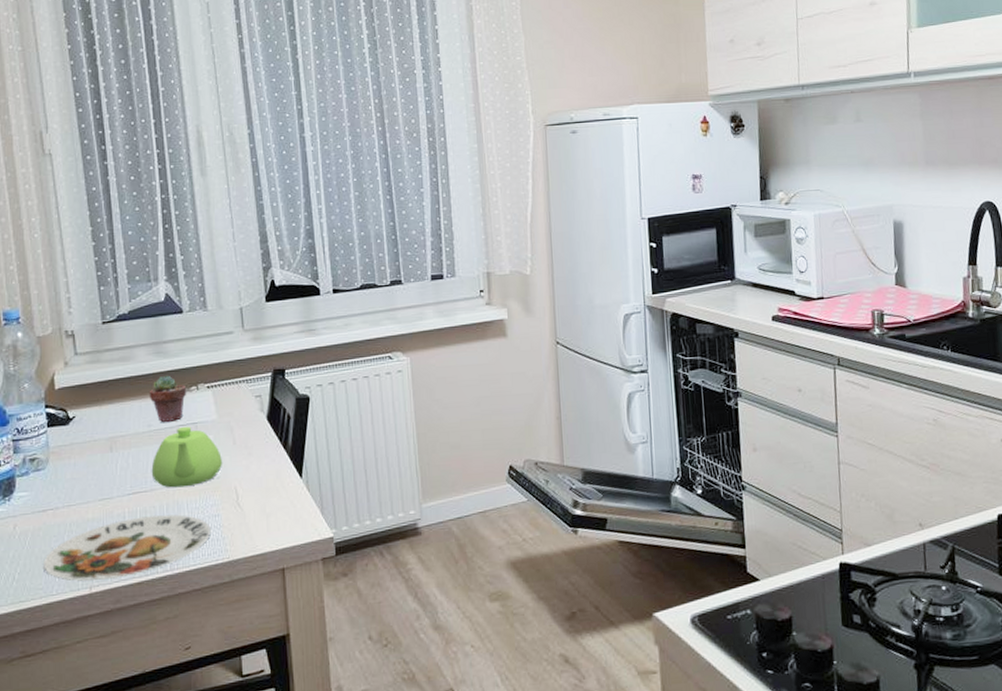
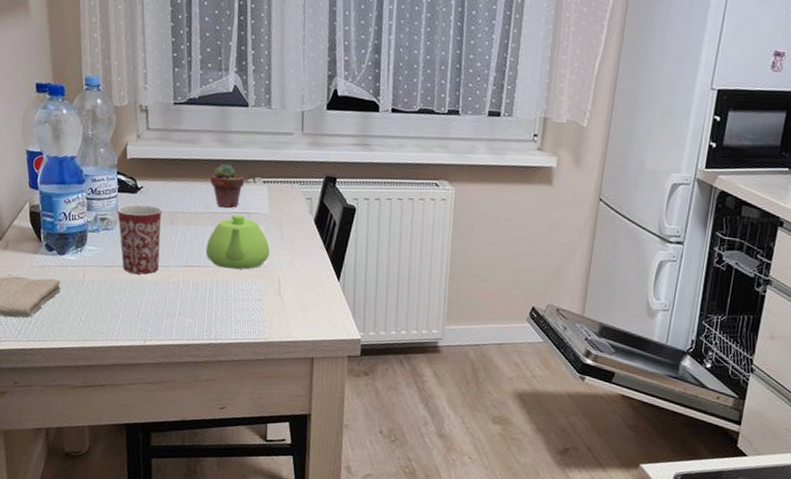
plate: present [44,514,211,581] -> none [106,287,253,337]
mug: none [47,435,100,514] -> present [117,204,163,274]

